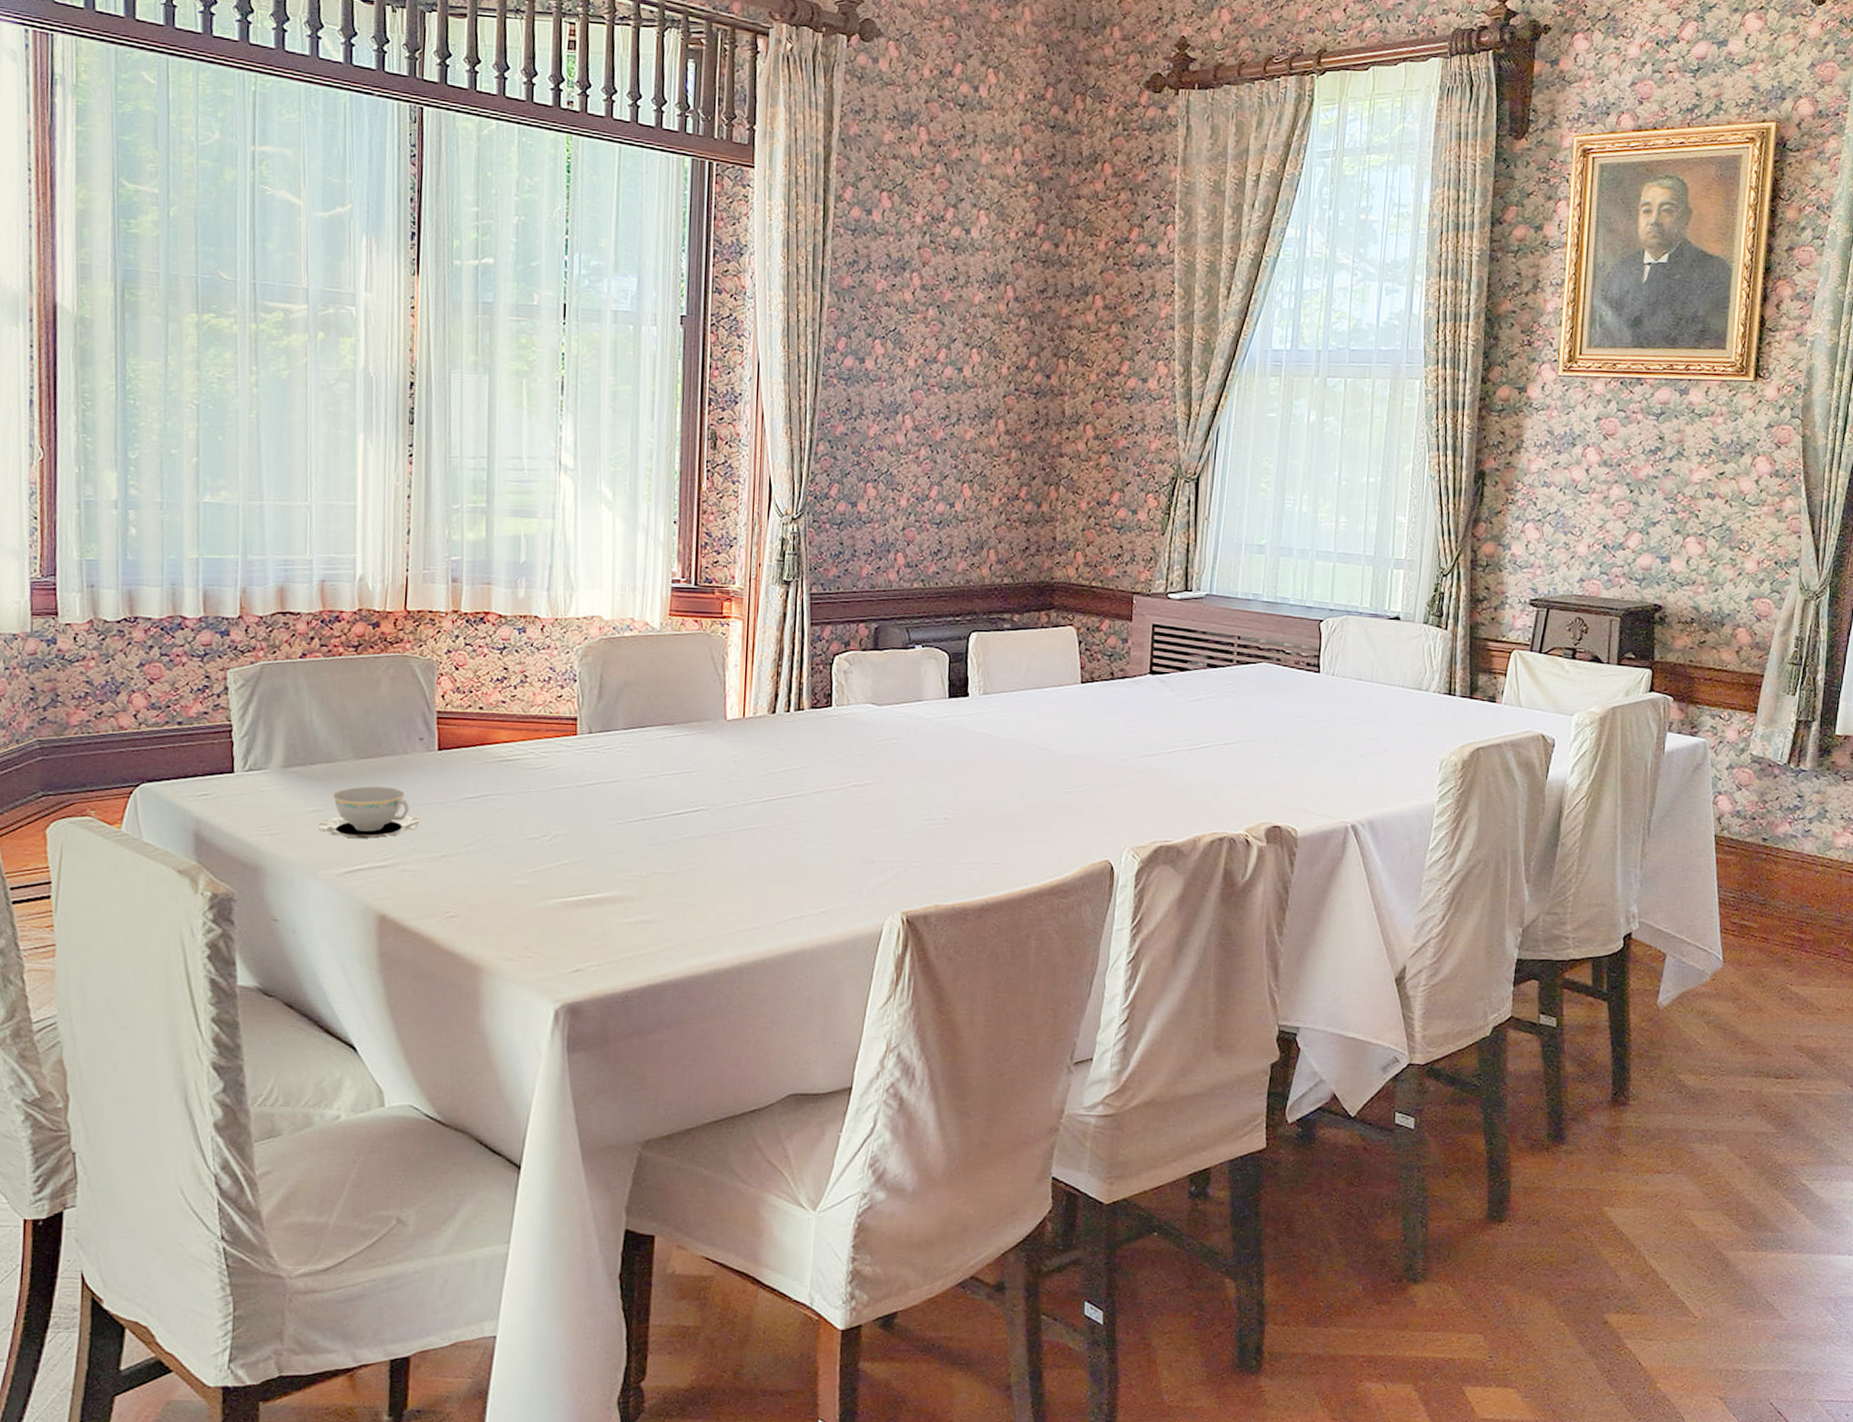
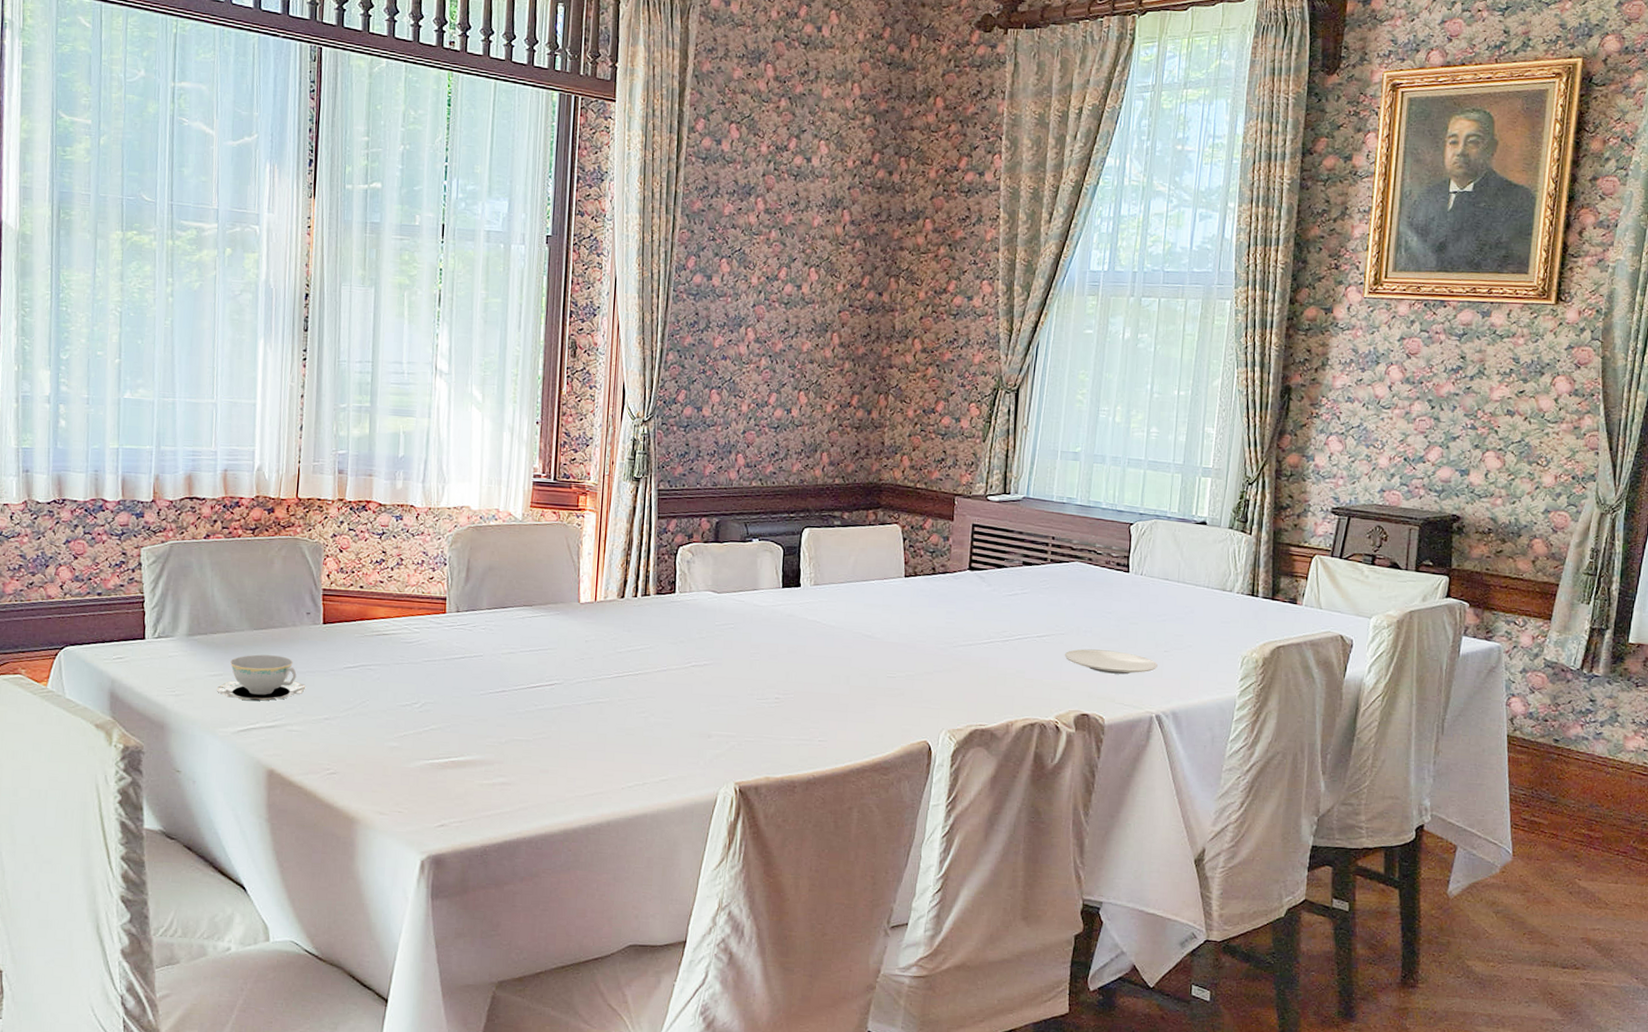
plate: none [1253,756,1352,782] -> present [1064,649,1158,675]

